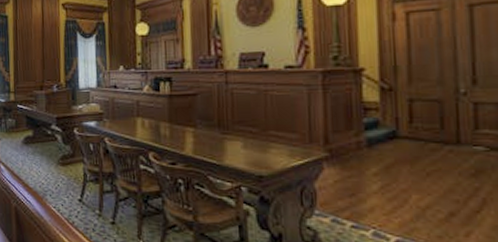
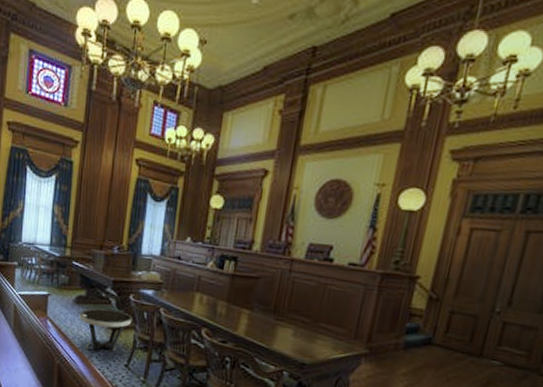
side table: none [29,145,80,190] -> present [79,308,133,353]

